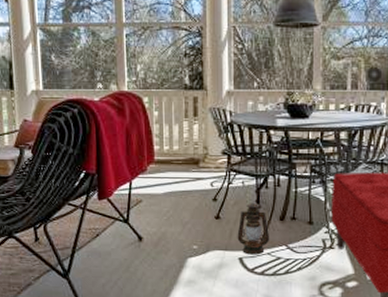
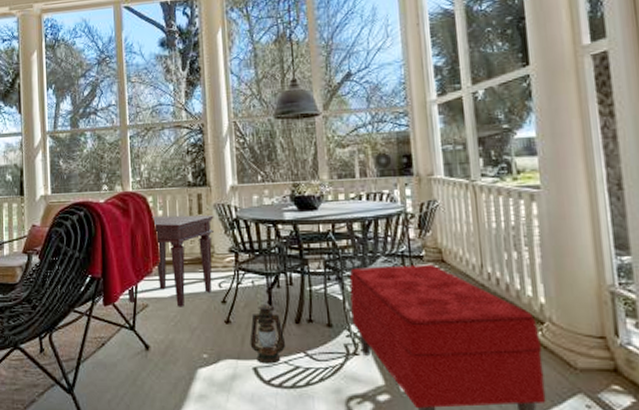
side table: none [121,117,209,203] -> present [127,215,214,307]

